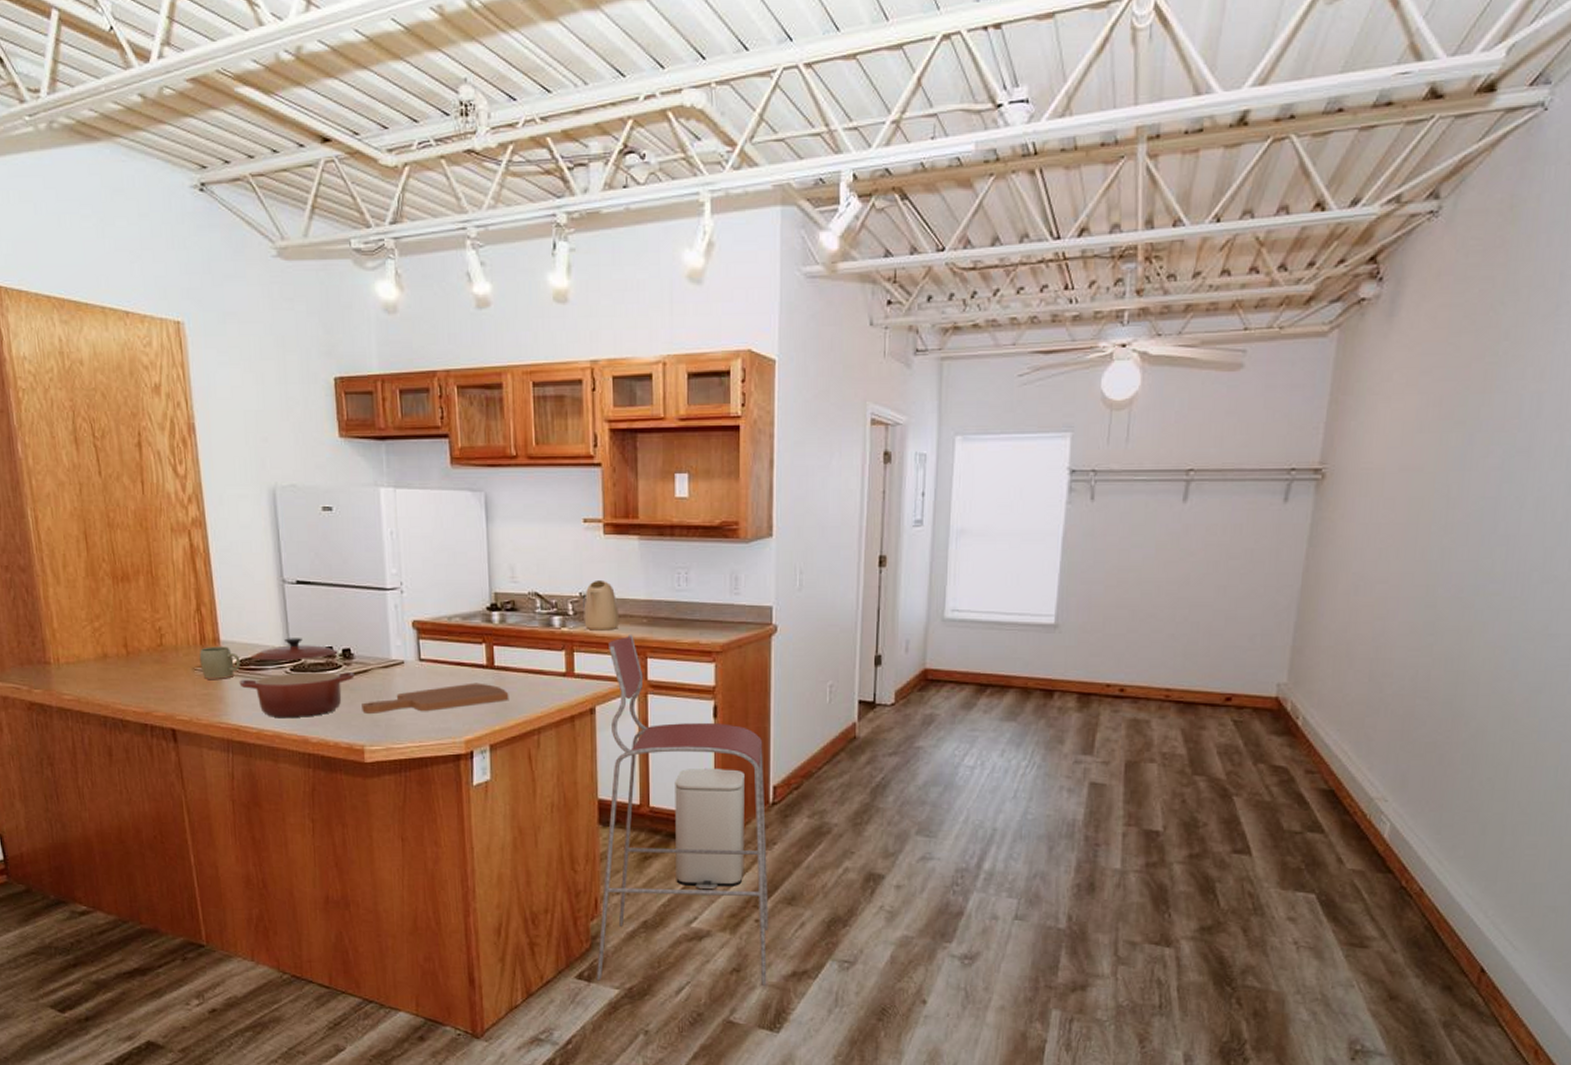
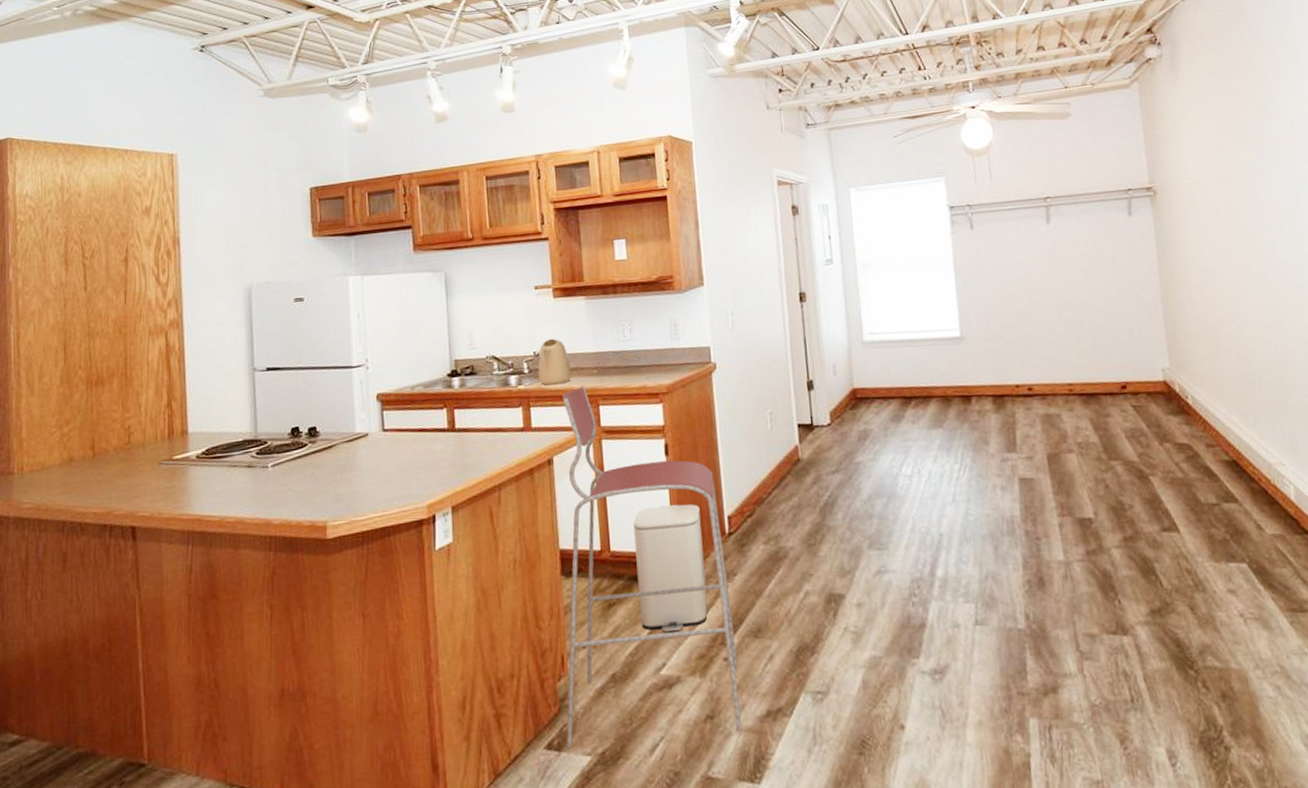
mug: present [199,646,241,679] -> none [166,437,207,472]
saucepan: present [239,638,355,717] -> none [204,421,319,503]
cutting board: present [362,682,509,713] -> none [325,446,470,489]

